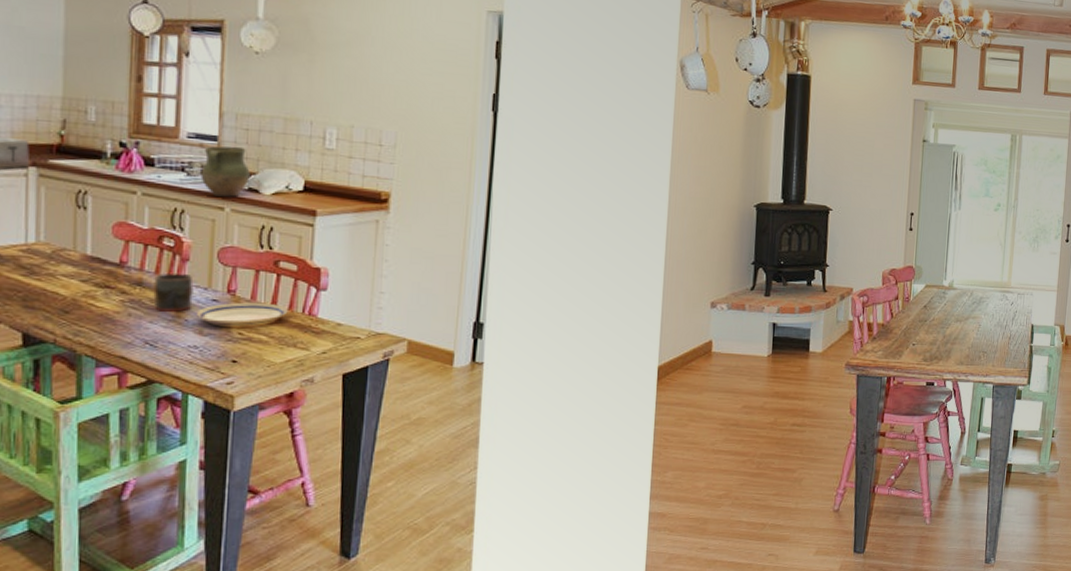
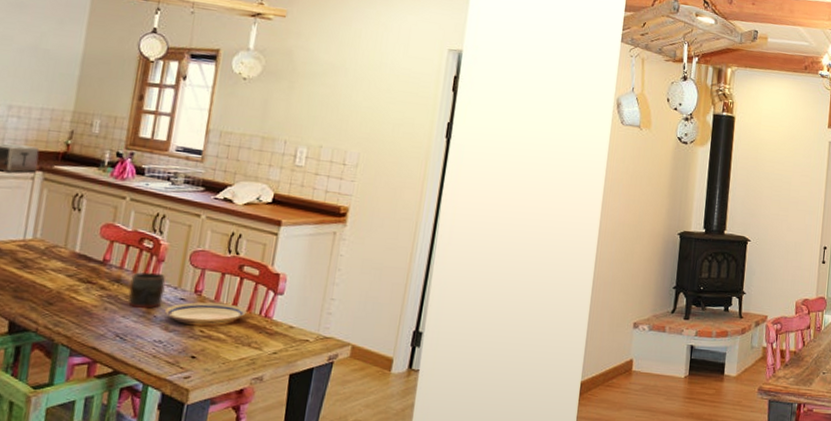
ceramic jug: present [200,146,250,197] -> none [183,159,227,206]

